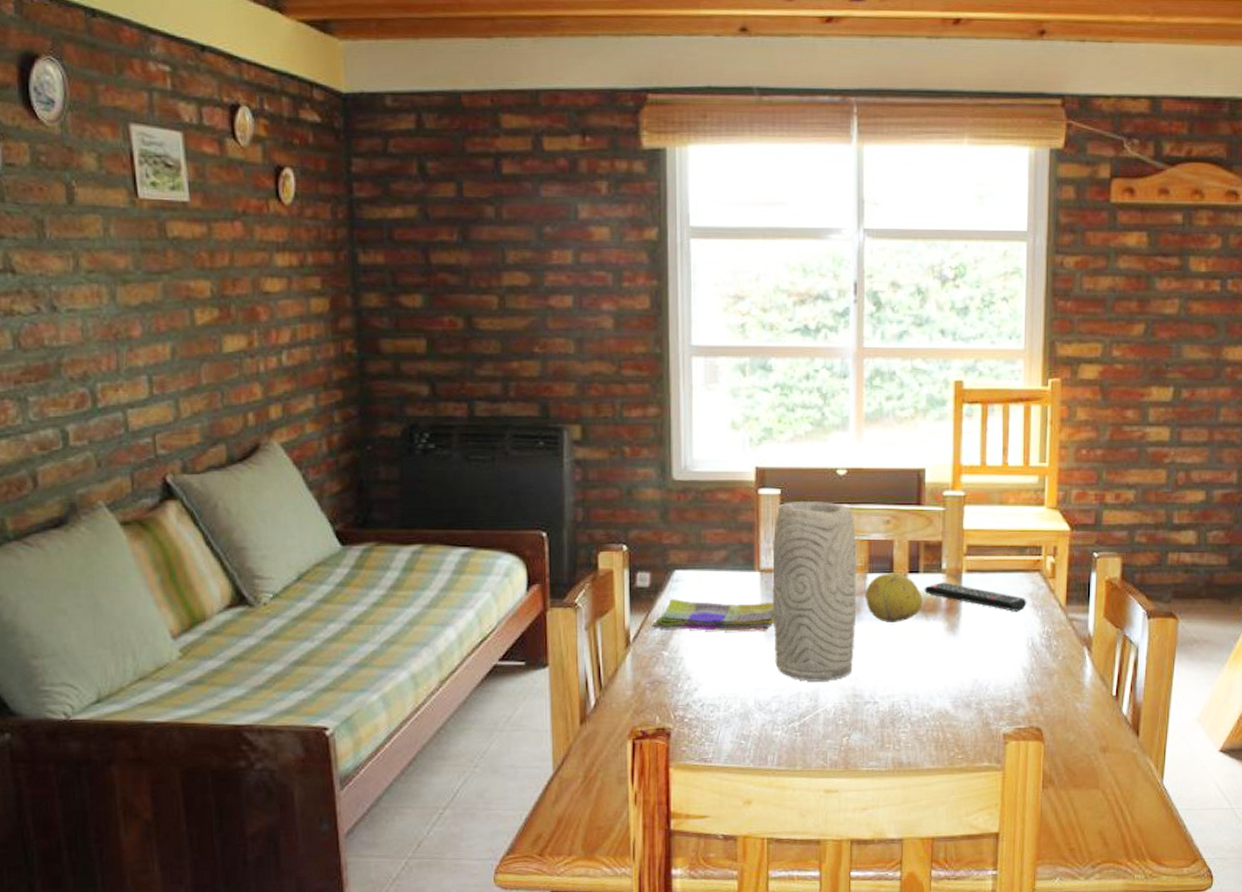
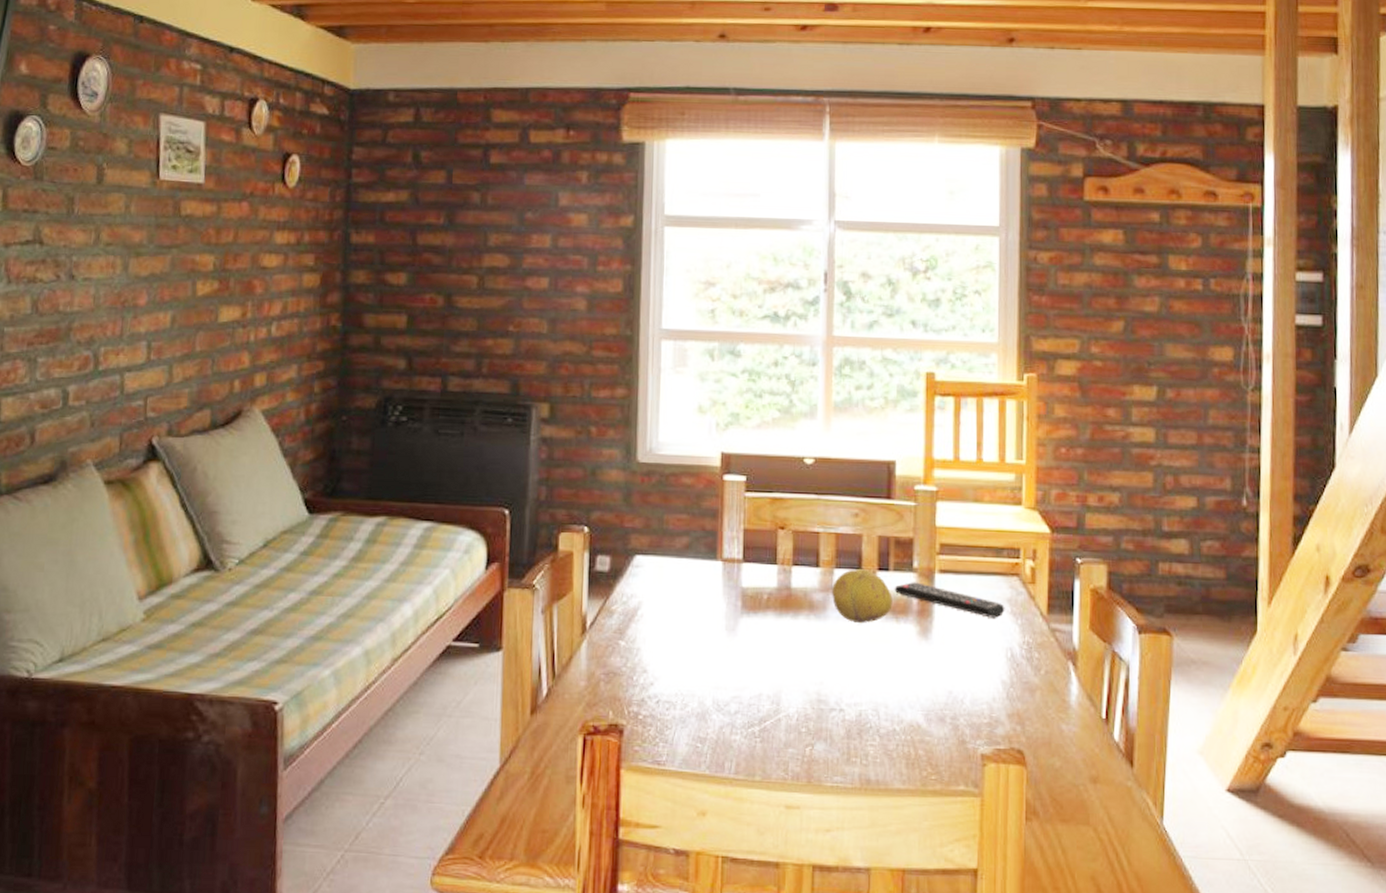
dish towel: present [651,599,775,632] -> none [609,585,737,625]
vase: present [772,501,857,681] -> none [734,489,823,683]

